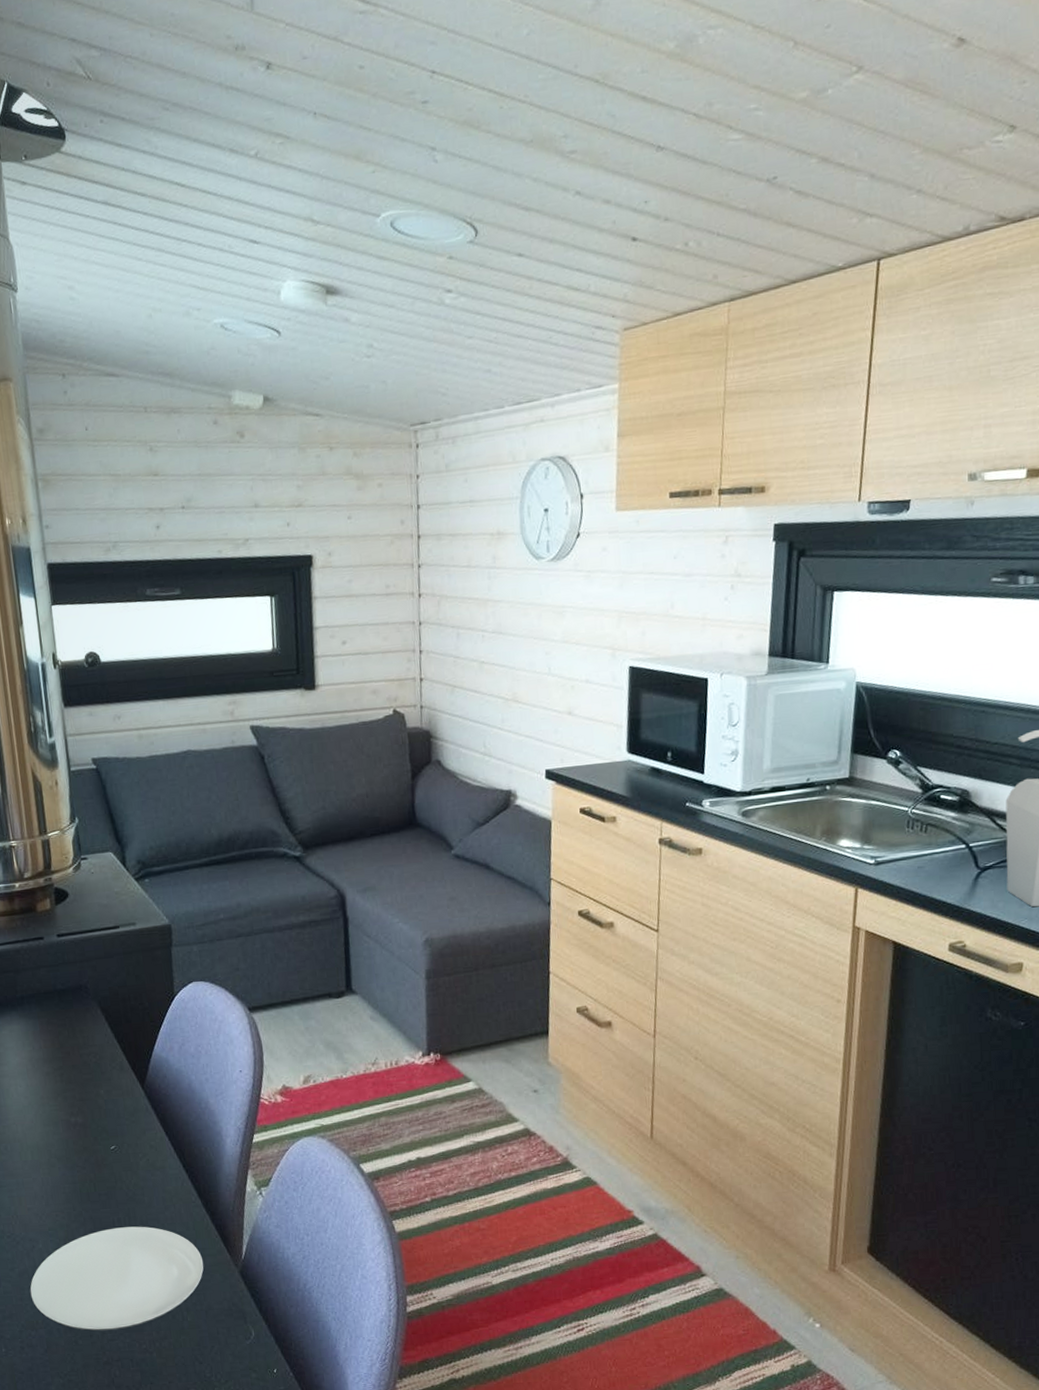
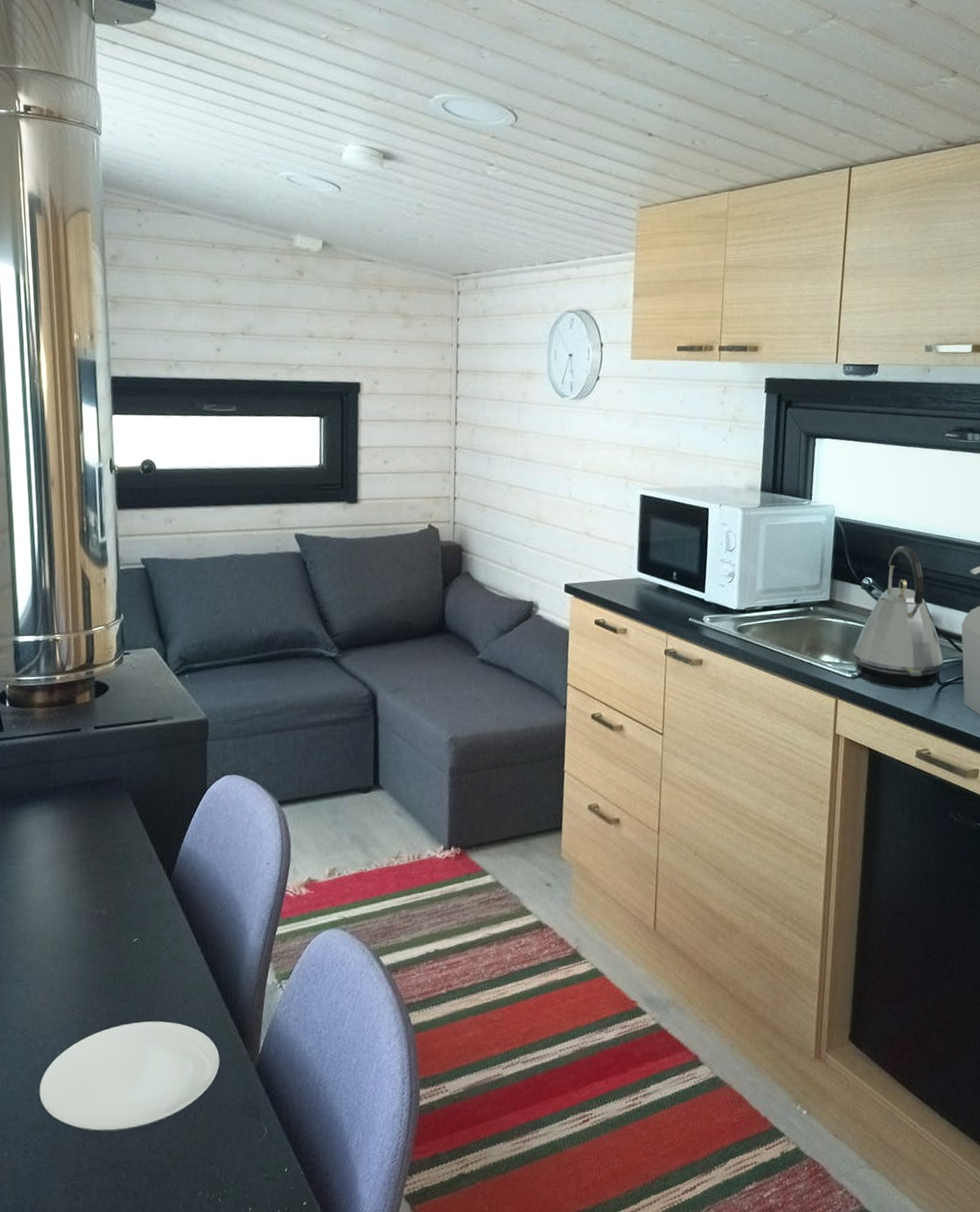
kettle: none [874,711,985,876] -> present [852,545,944,690]

